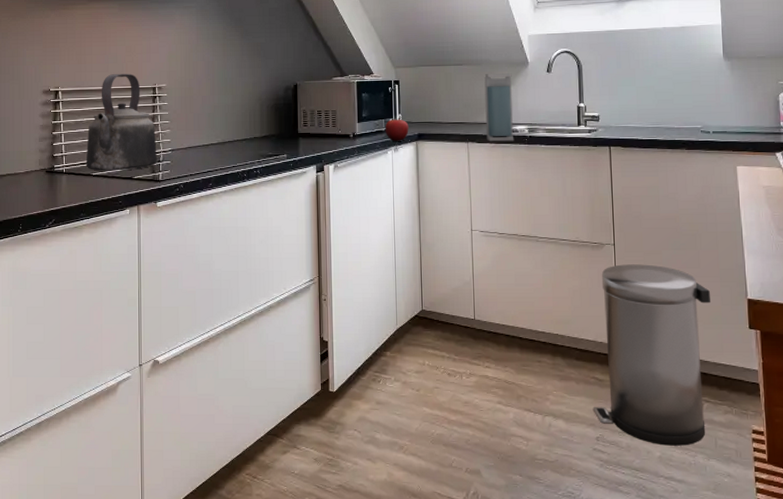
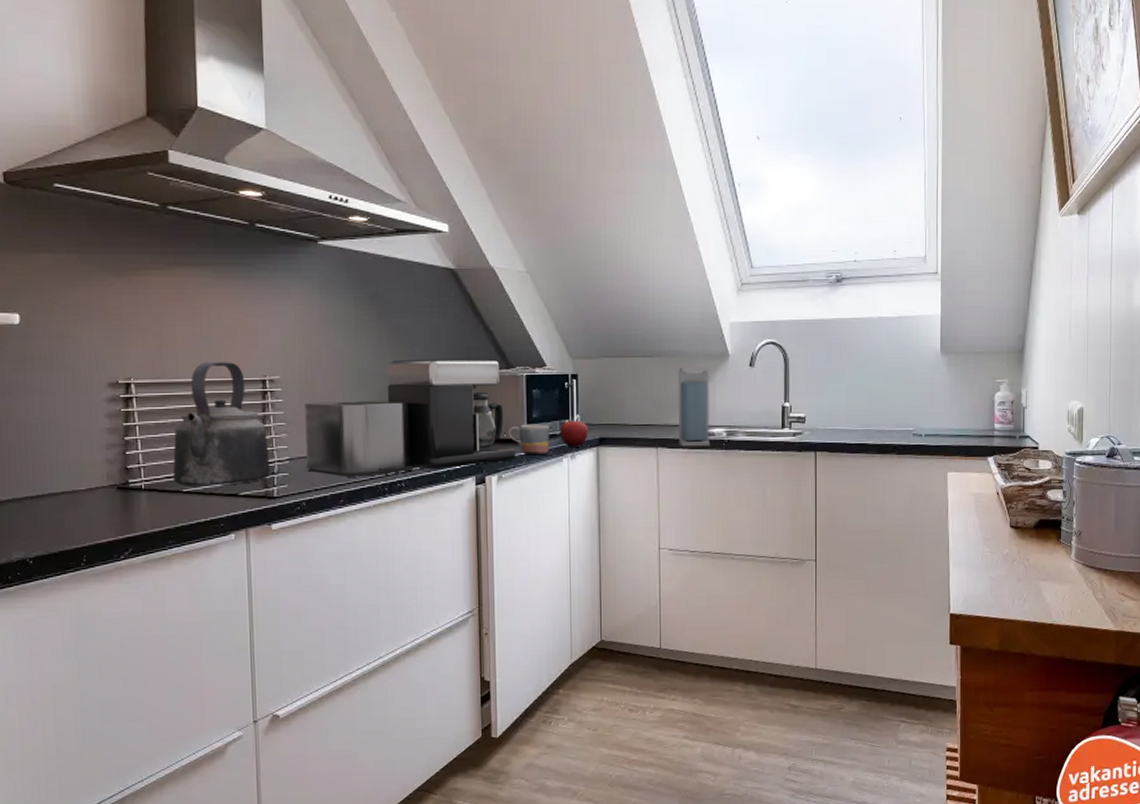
toaster: none [184,103,265,166] -> present [305,400,411,479]
coffee maker: none [246,69,349,160] -> present [386,359,516,470]
mug: none [343,122,377,148] -> present [508,424,550,456]
pedal bin: present [592,264,710,446] -> none [786,580,913,770]

